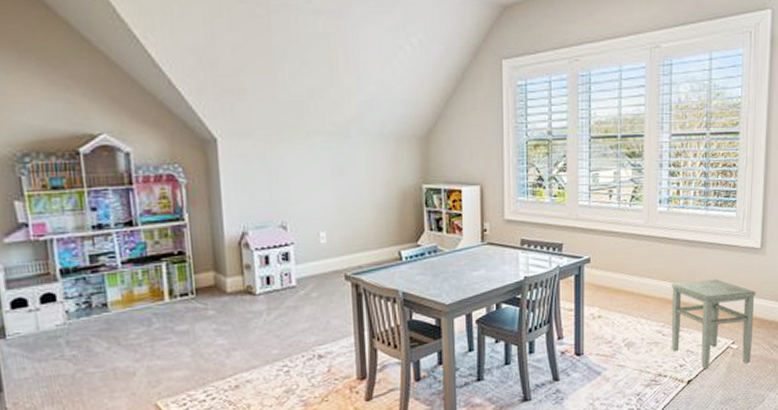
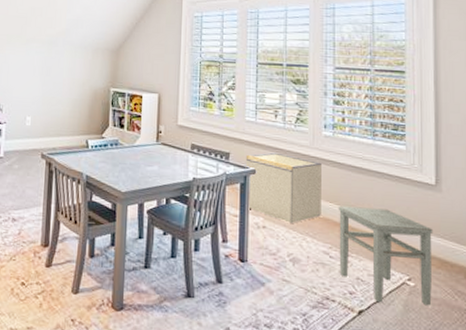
storage bin: none [579,236,656,308] -> present [245,152,321,223]

